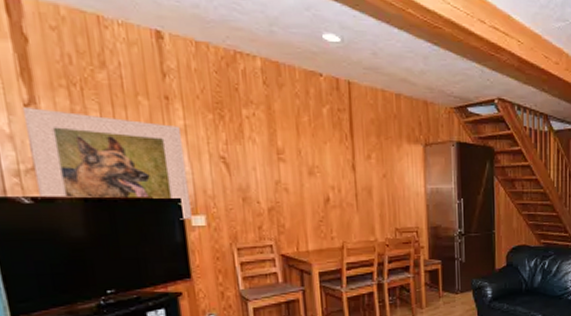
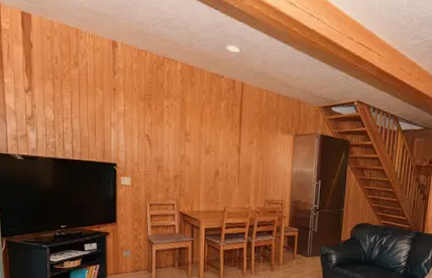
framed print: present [22,107,192,220] -> none [24,92,122,180]

